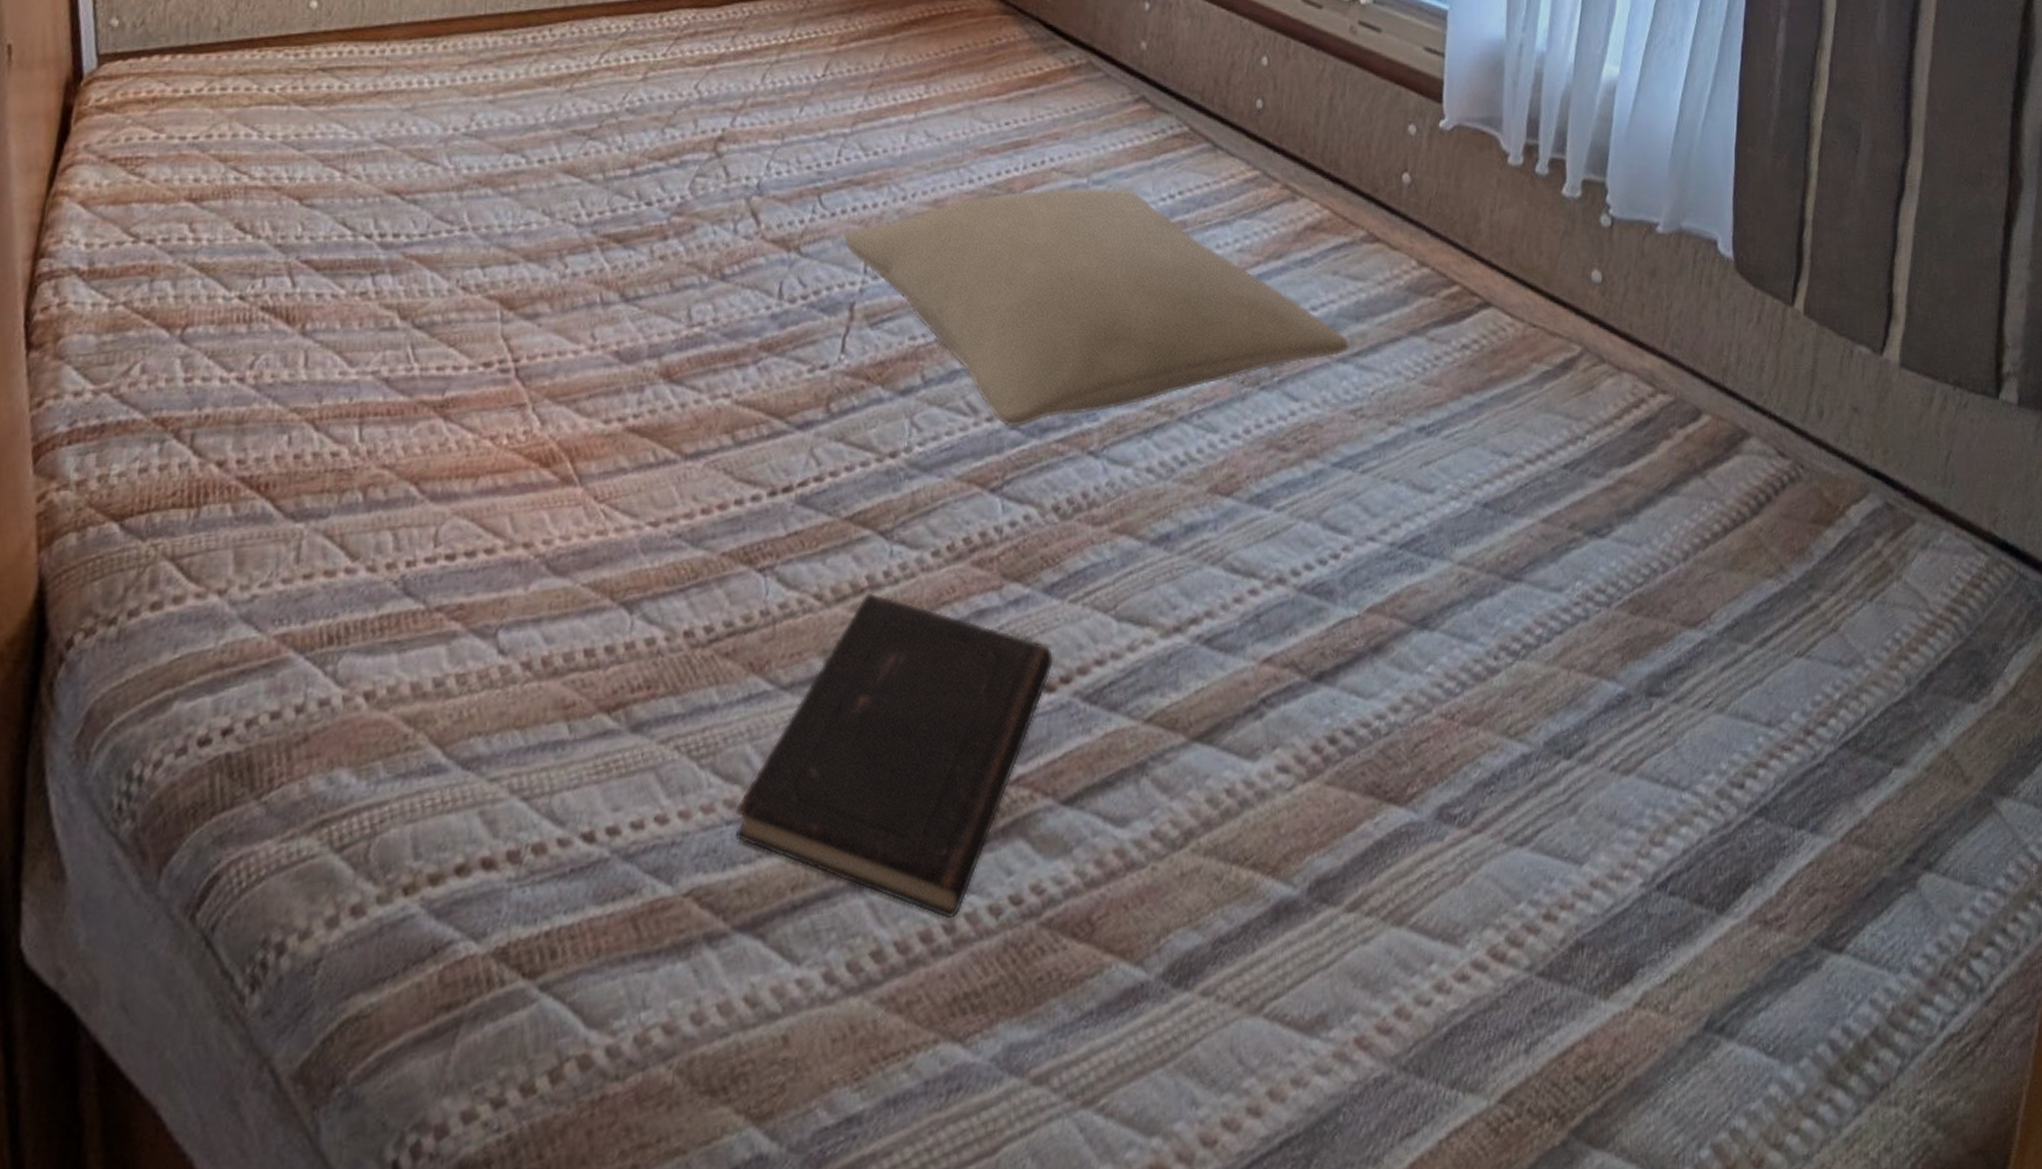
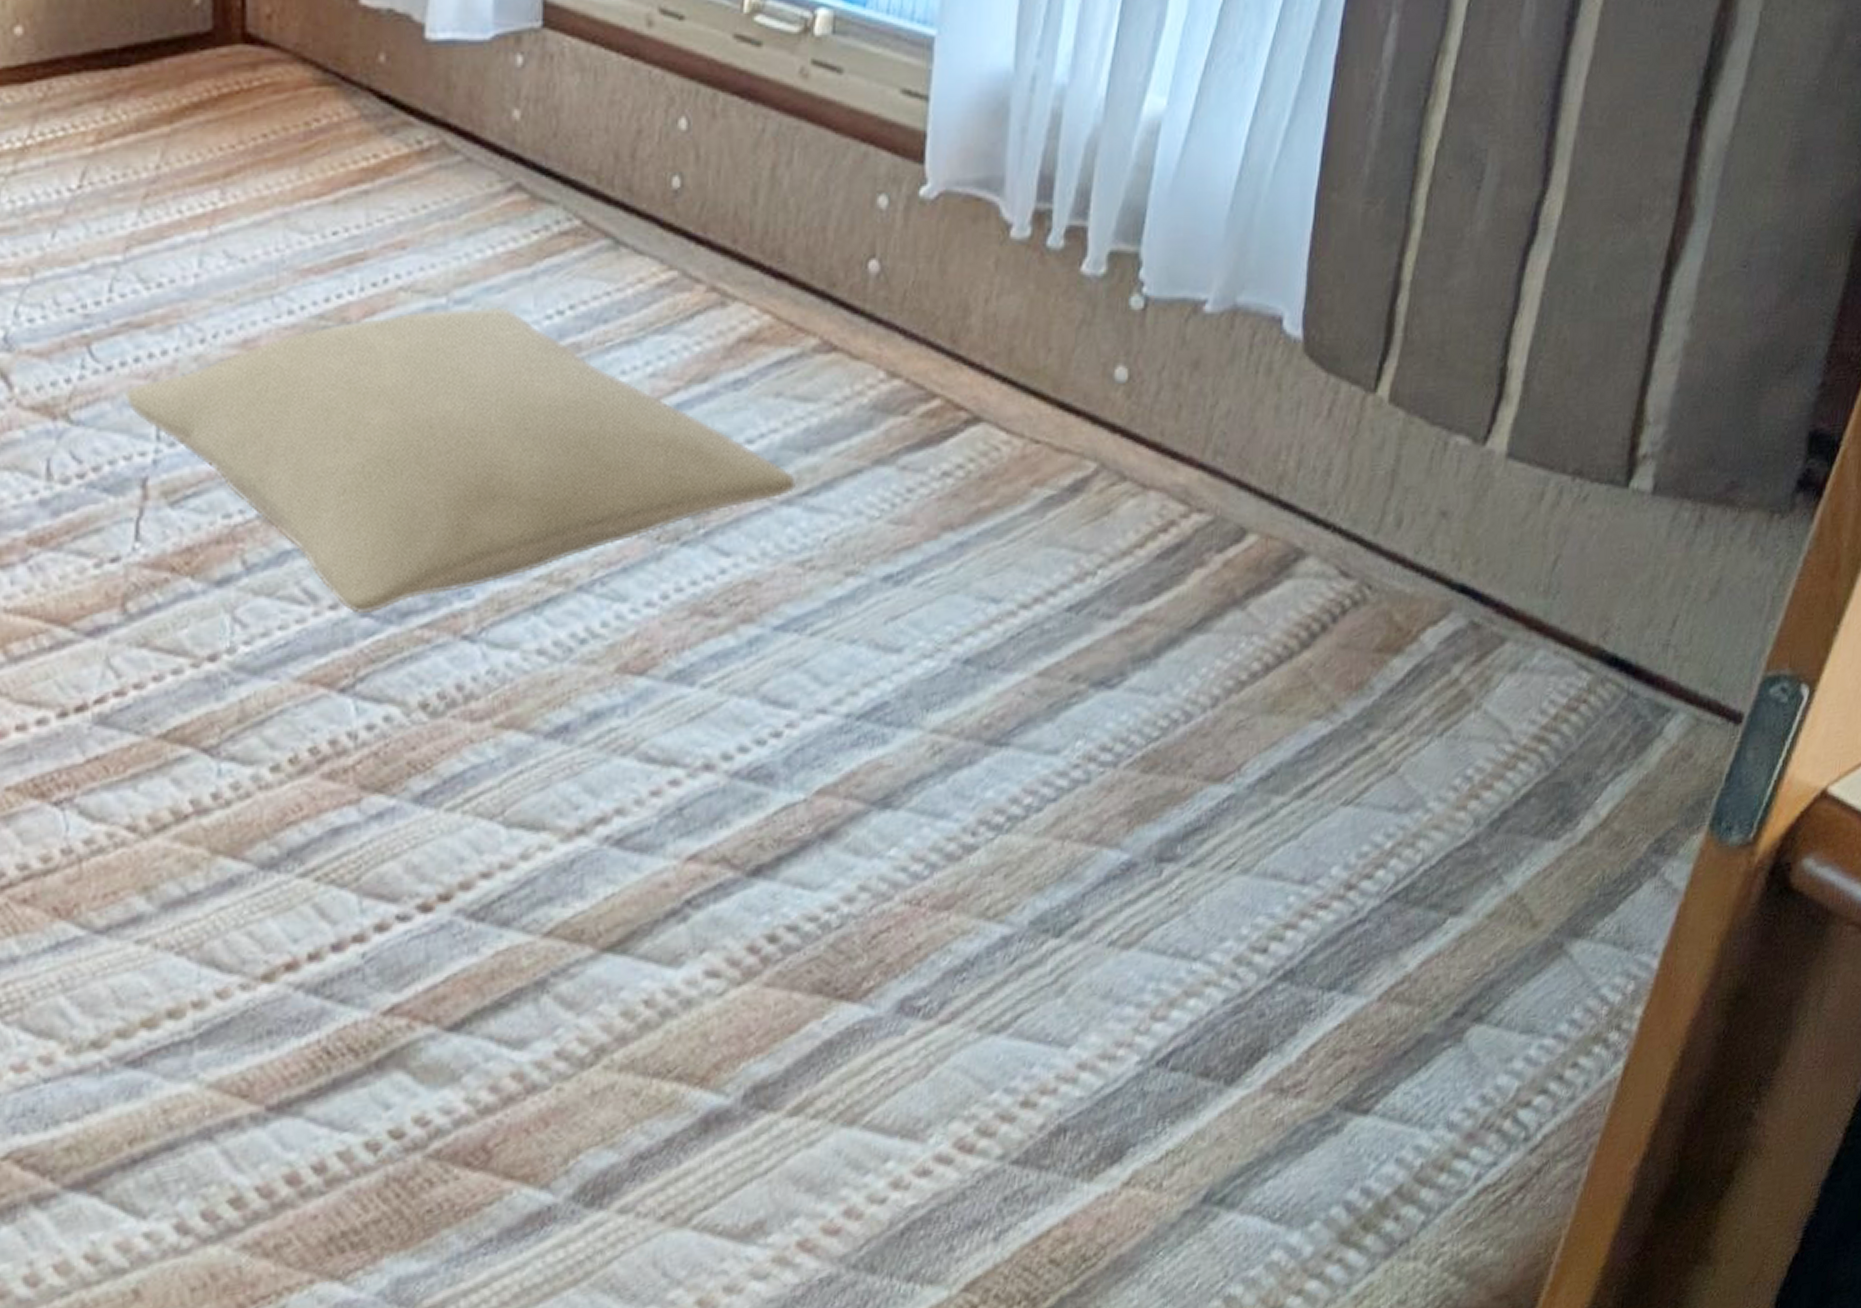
hardcover book: present [734,592,1053,920] -> none [52,818,428,1160]

